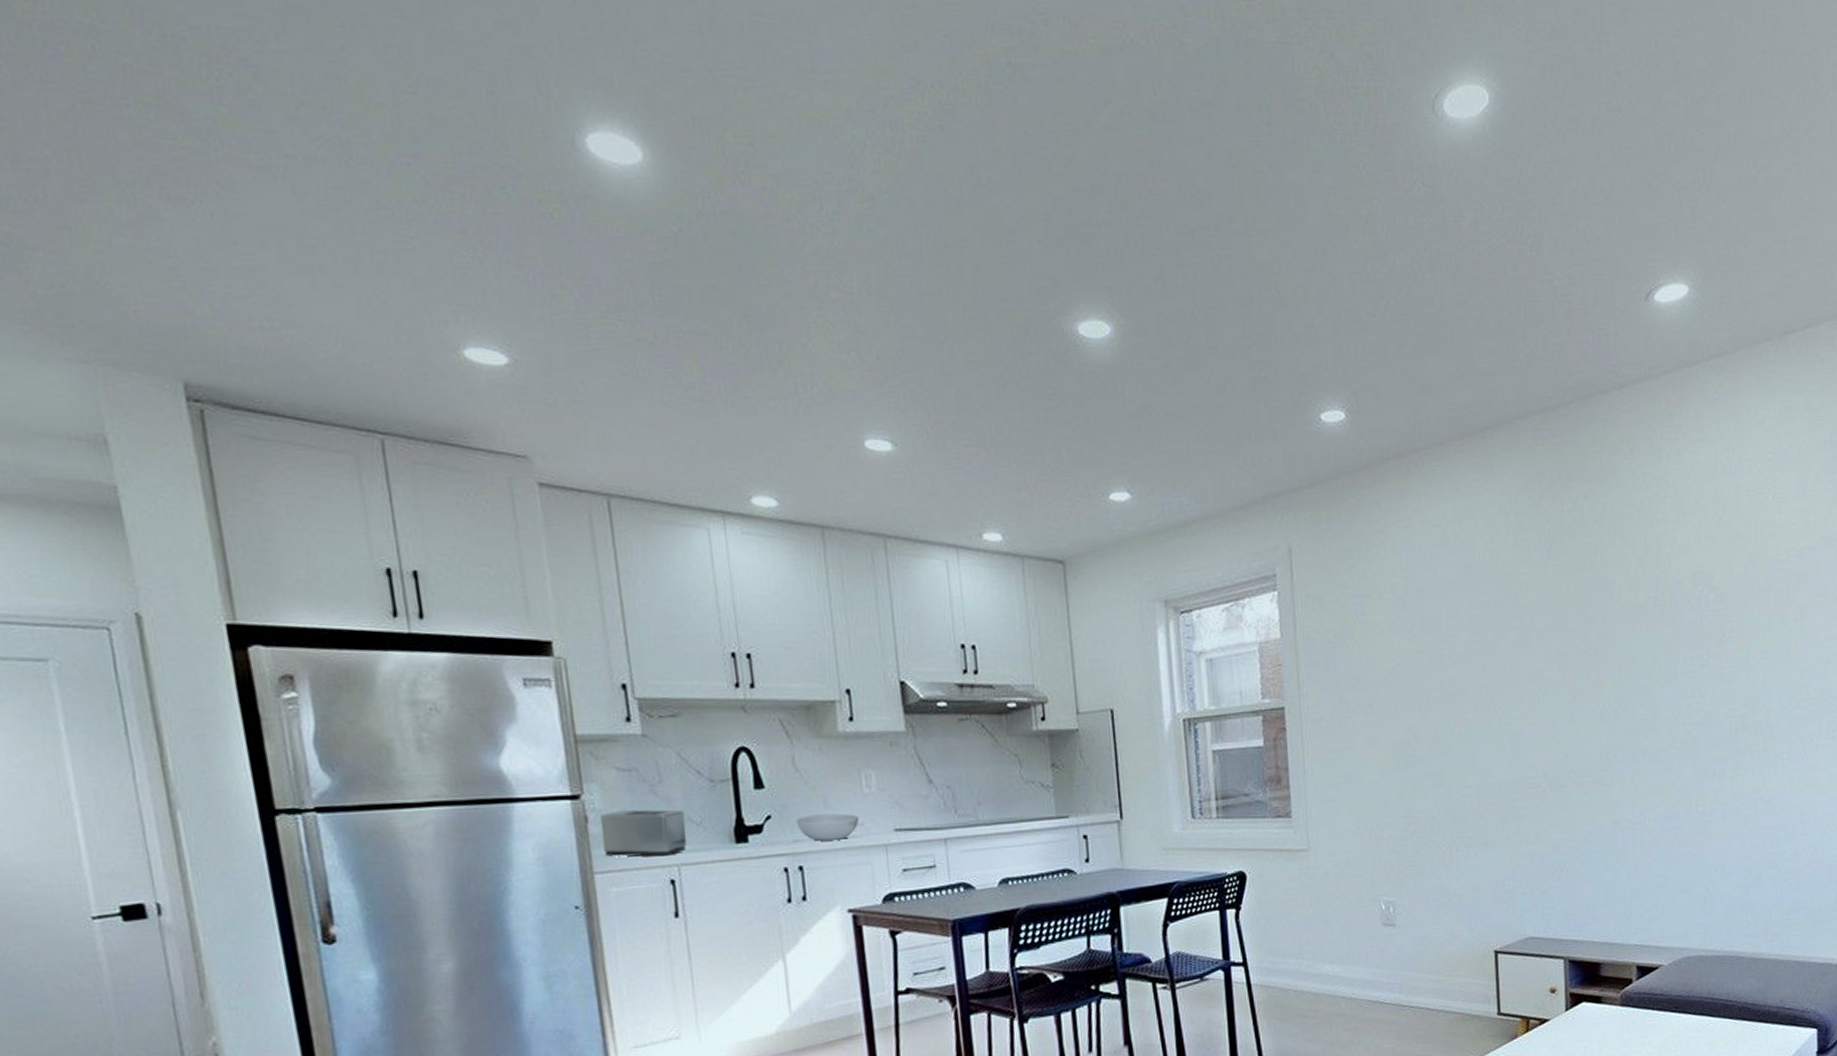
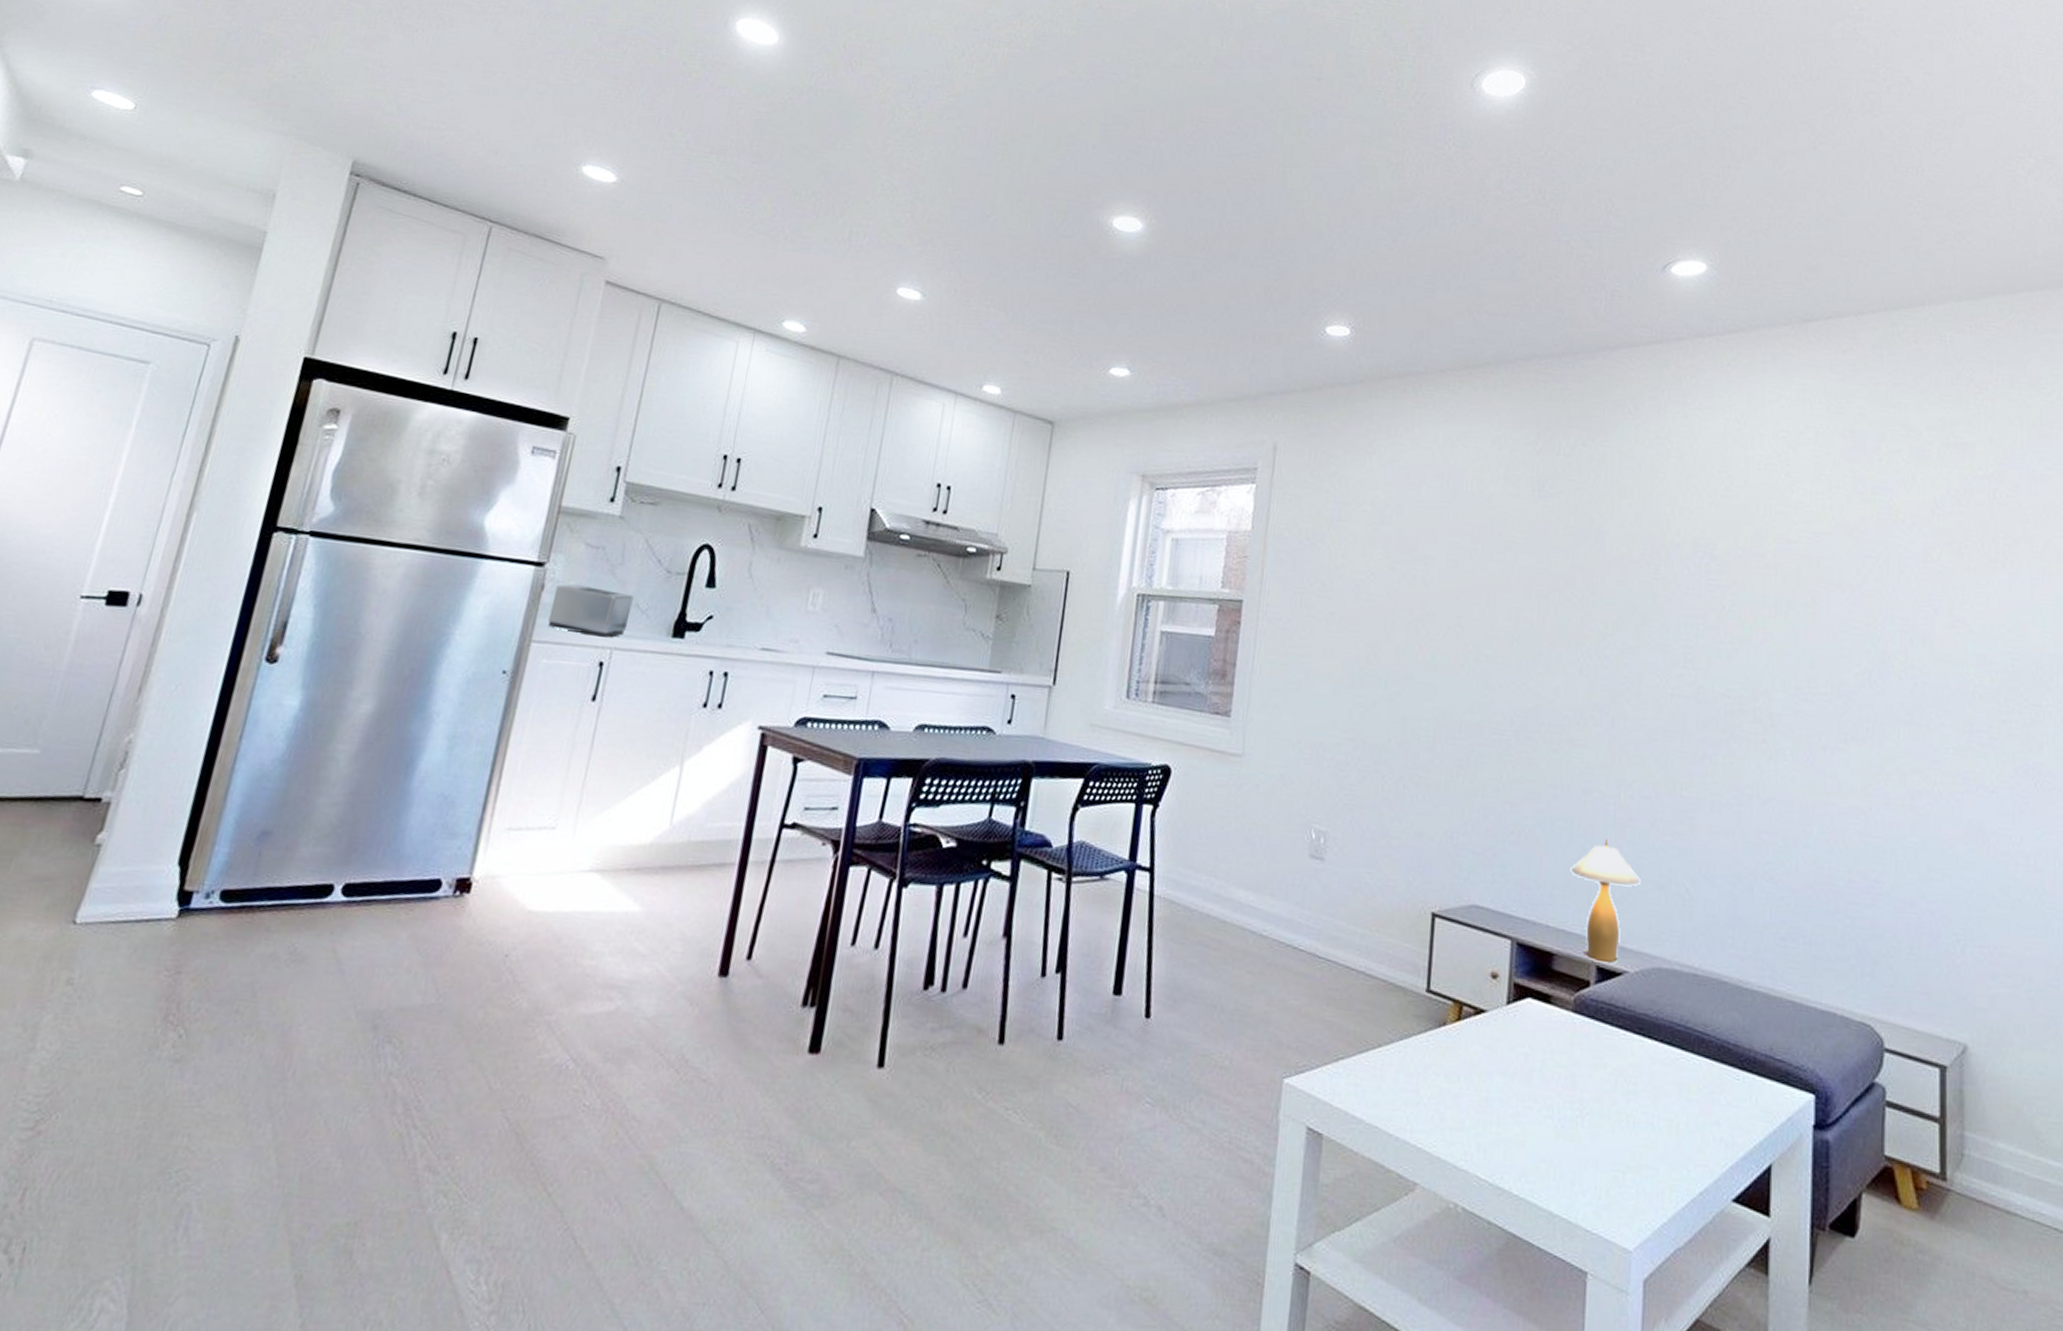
bowl: present [795,813,860,842] -> none [734,622,796,654]
table lamp: none [1609,860,1667,962] -> present [1571,839,1639,964]

